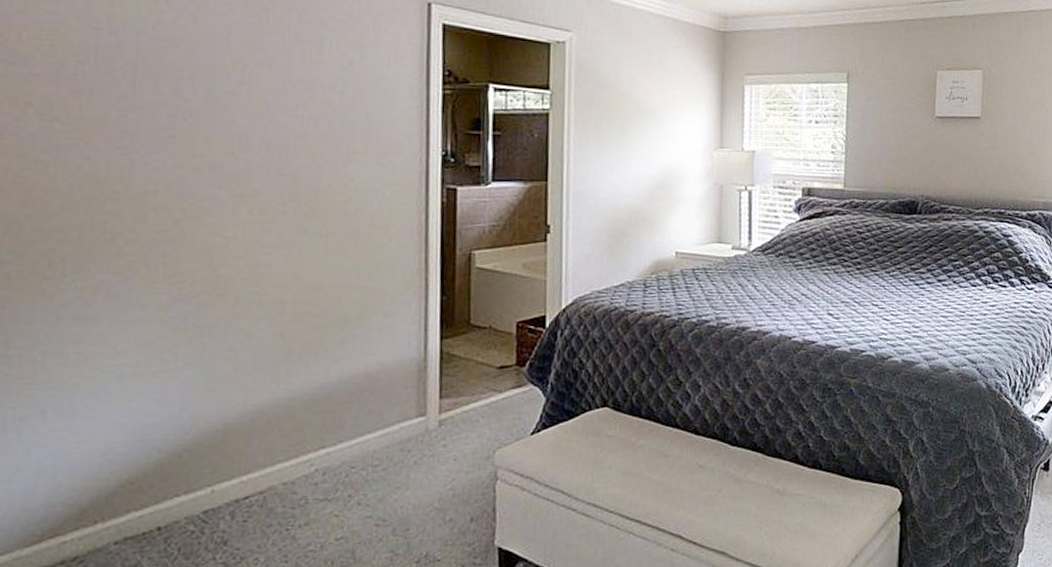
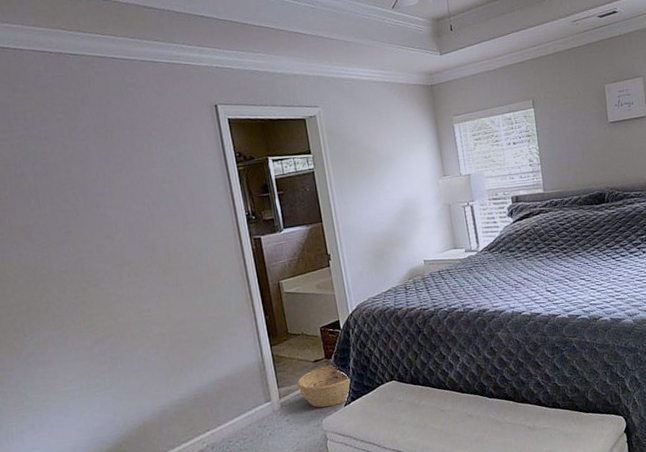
basket: none [469,376,543,433] -> present [297,365,349,408]

